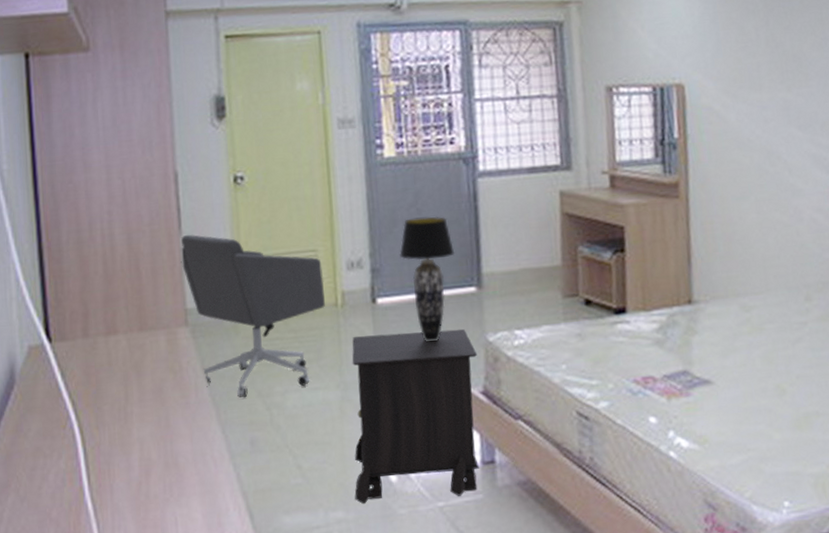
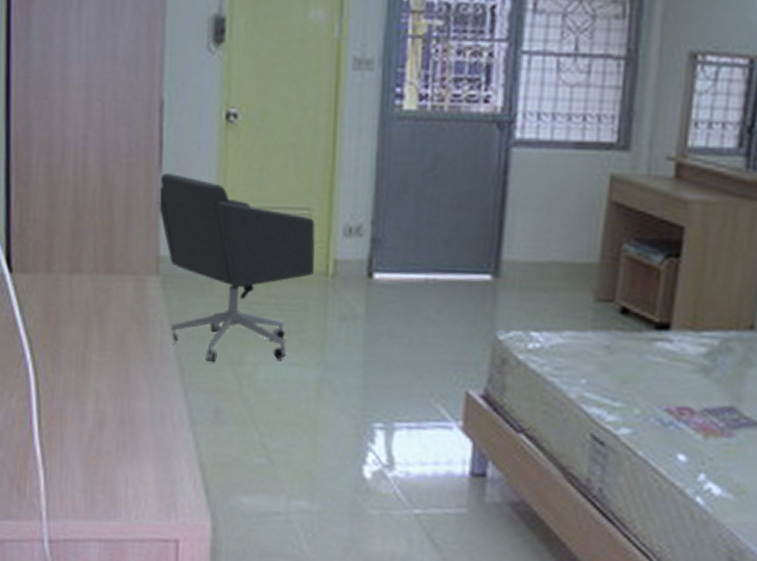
nightstand: present [352,328,480,505] -> none [322,312,483,506]
table lamp: present [399,216,455,342] -> none [407,185,473,331]

